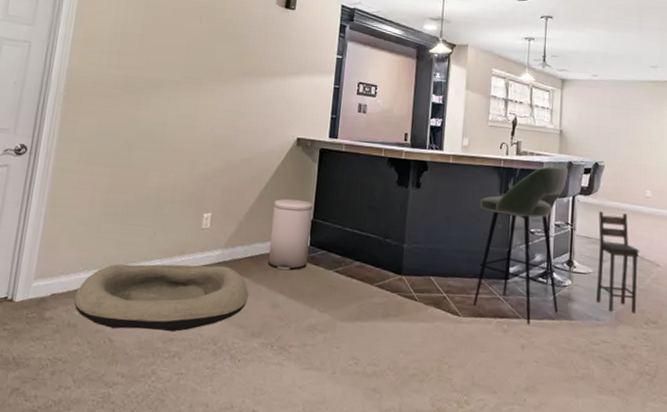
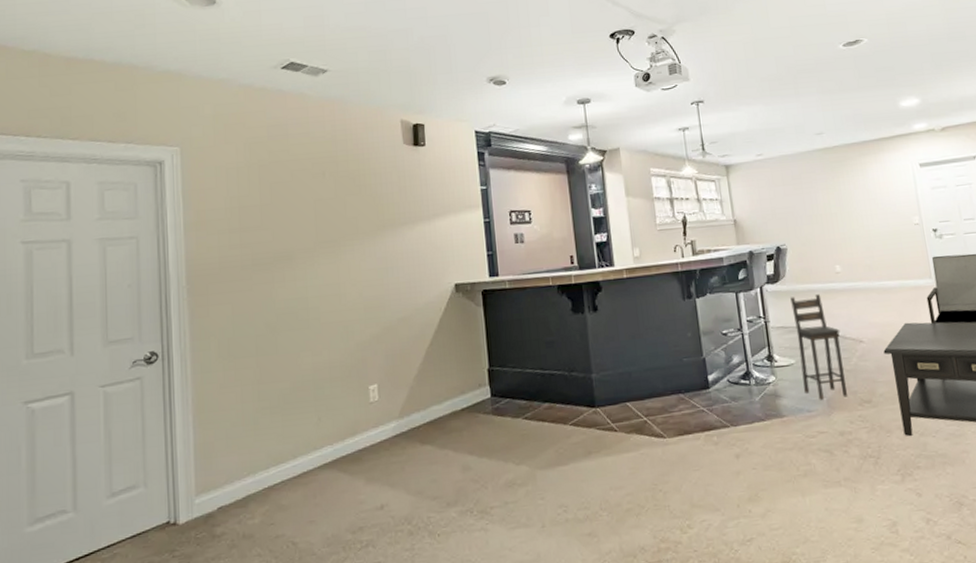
dog bed: present [74,263,249,332] -> none [244,437,436,531]
pedal bin: present [267,198,314,271] -> none [444,349,492,429]
bar stool: present [473,166,569,325] -> none [663,258,768,432]

